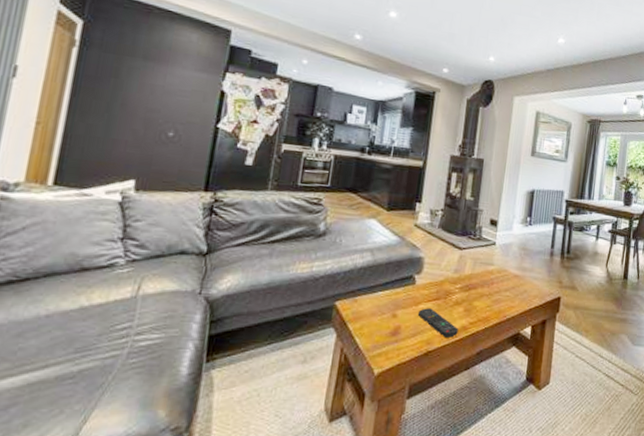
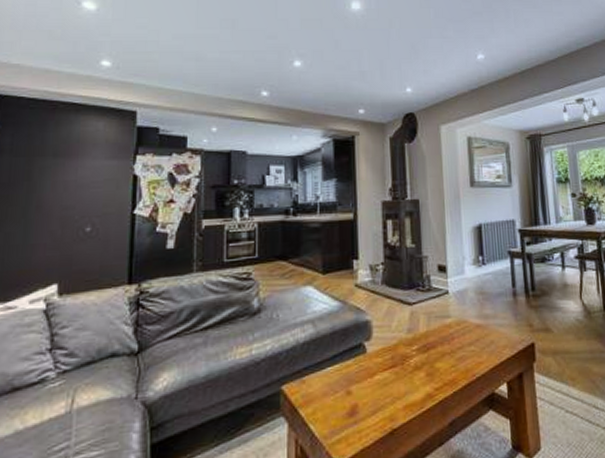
remote control: present [417,308,459,338] -> none [374,378,424,410]

